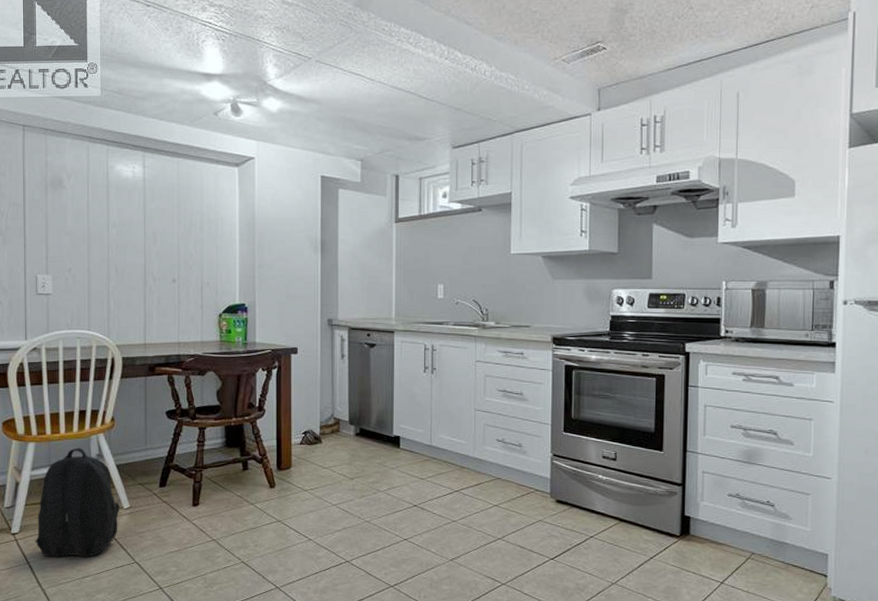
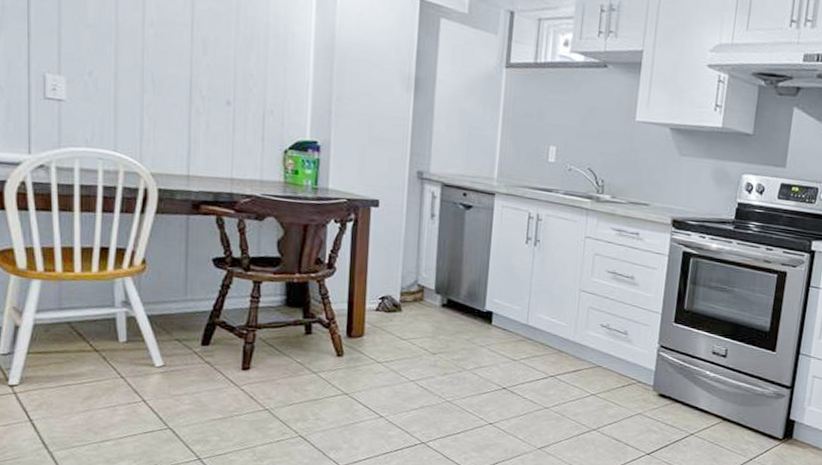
backpack: present [35,447,120,557] -> none [40,291,151,419]

